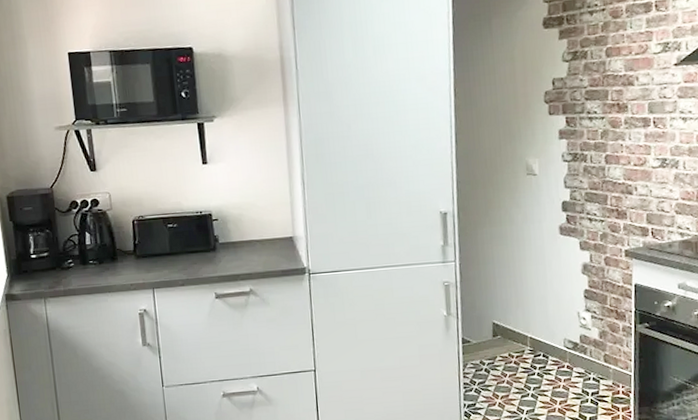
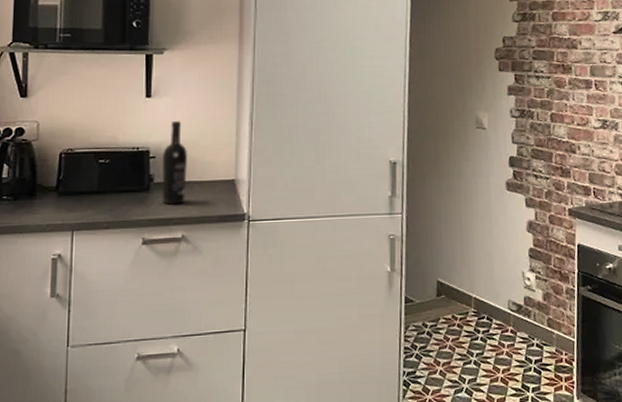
wine bottle: none [224,185,249,263] -> present [162,121,188,205]

